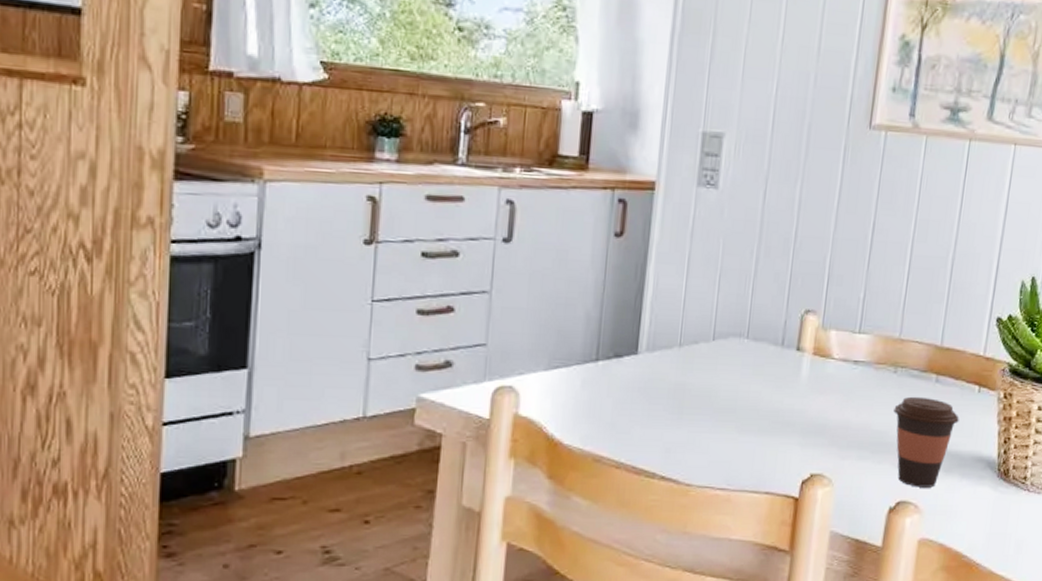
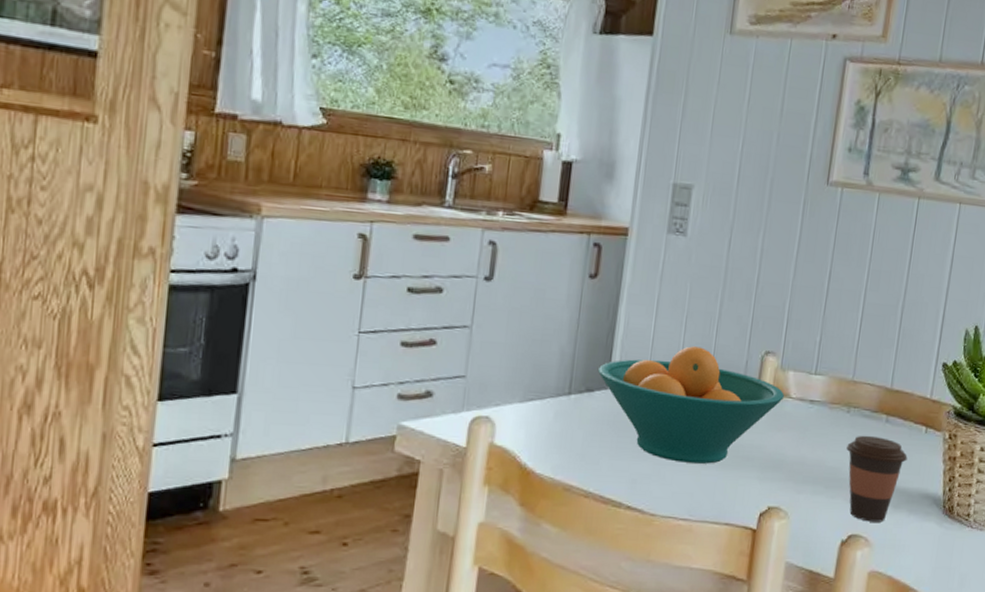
fruit bowl: none [627,306,826,430] -> present [598,346,784,464]

